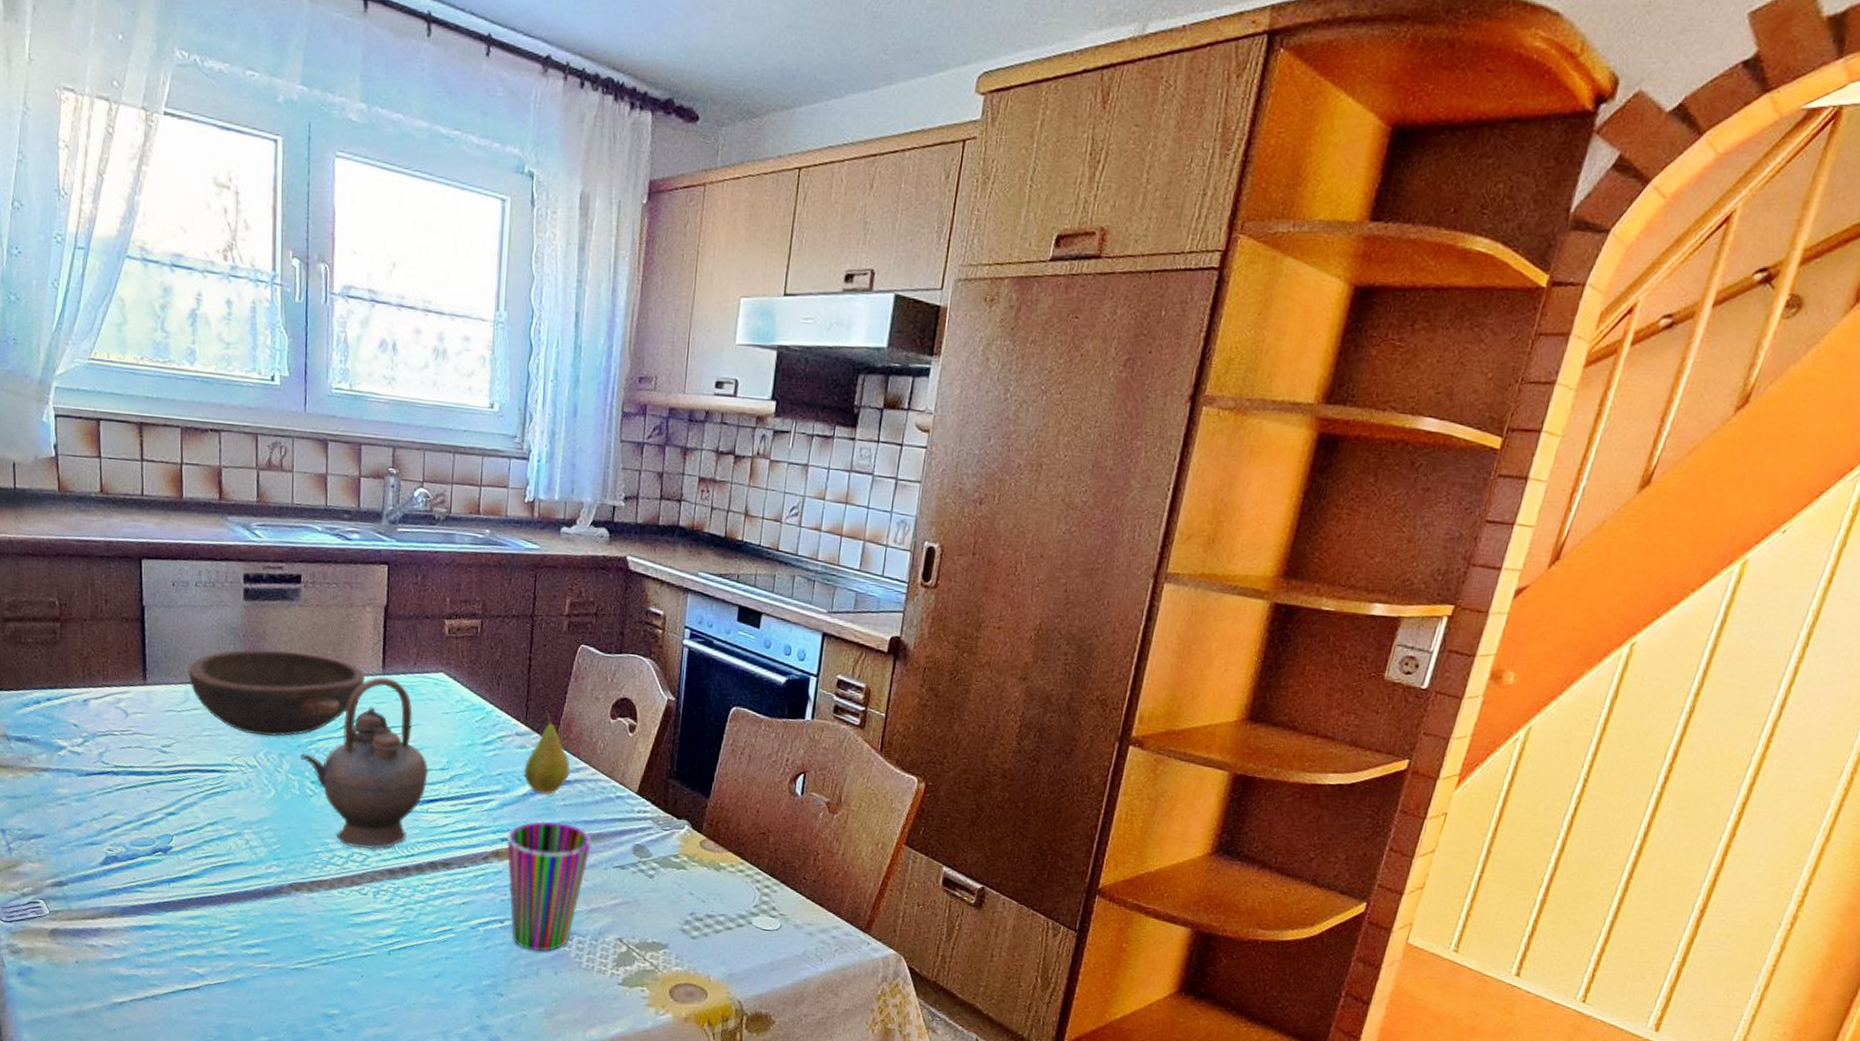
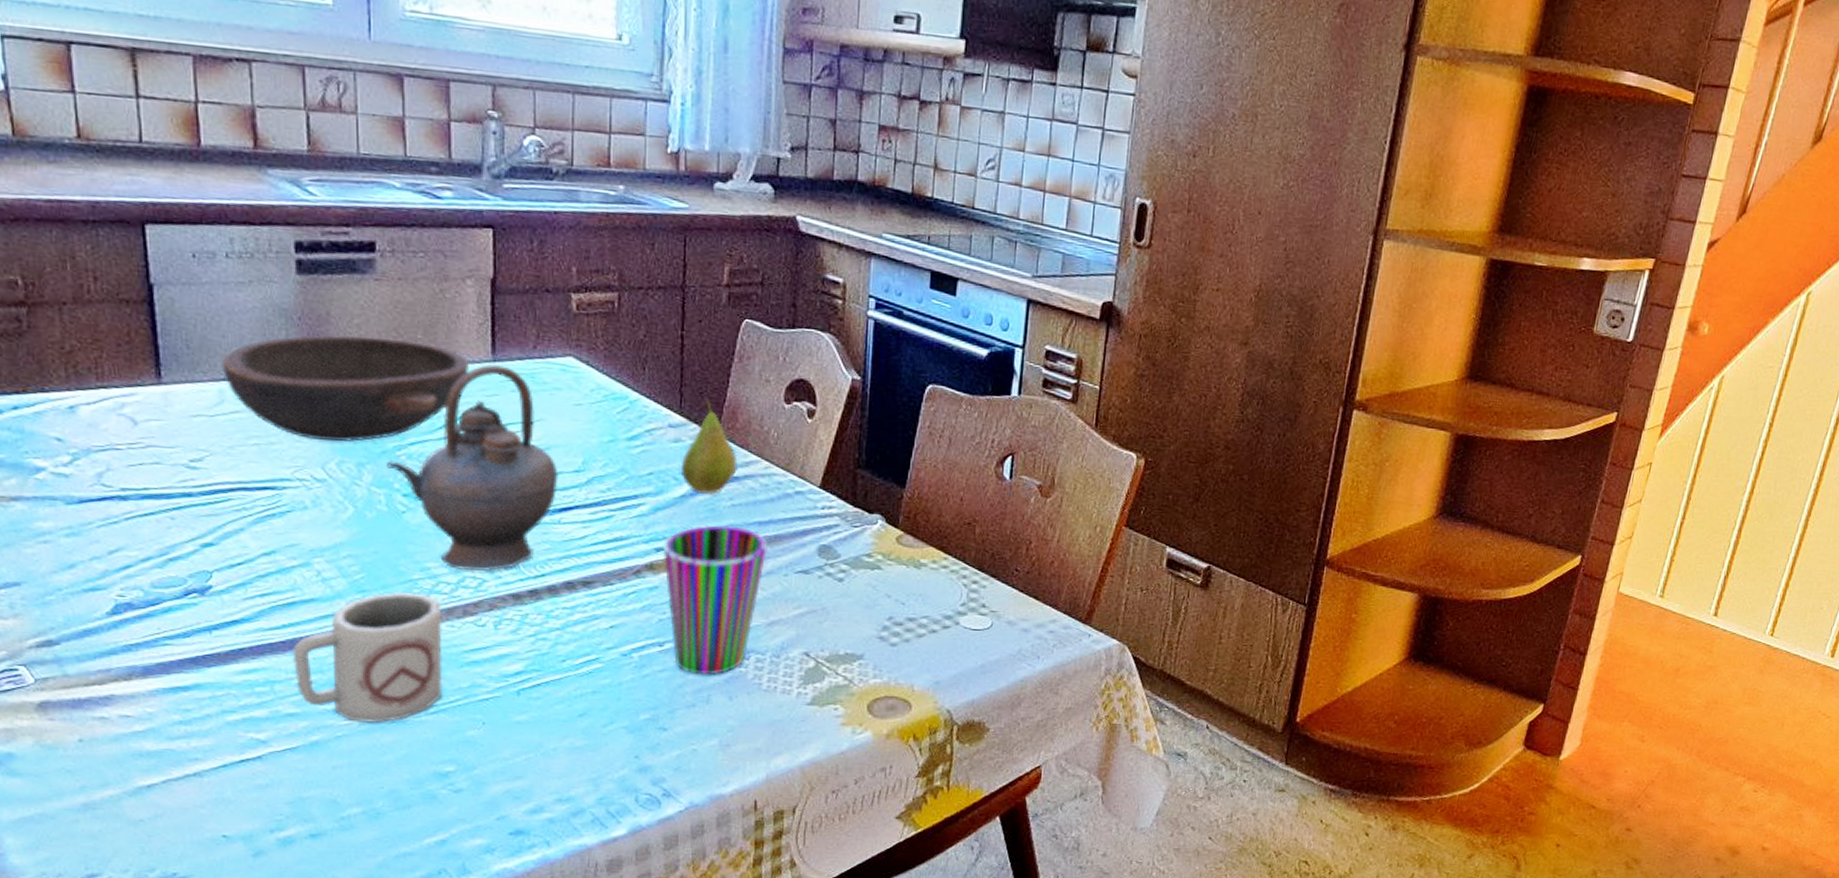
cup: none [225,861,335,969] -> present [292,592,443,723]

